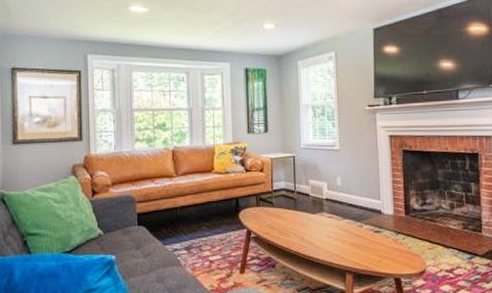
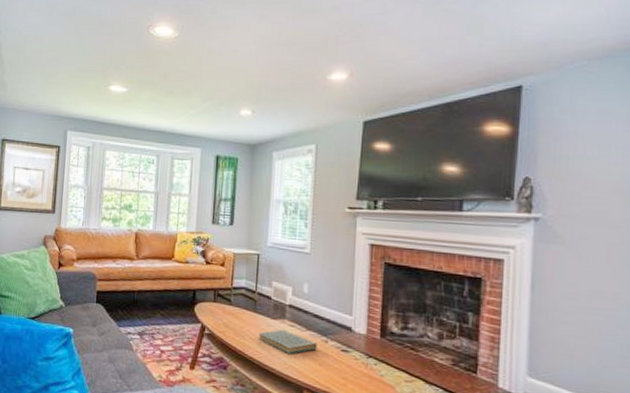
book: none [301,221,354,244] -> present [258,329,317,355]

